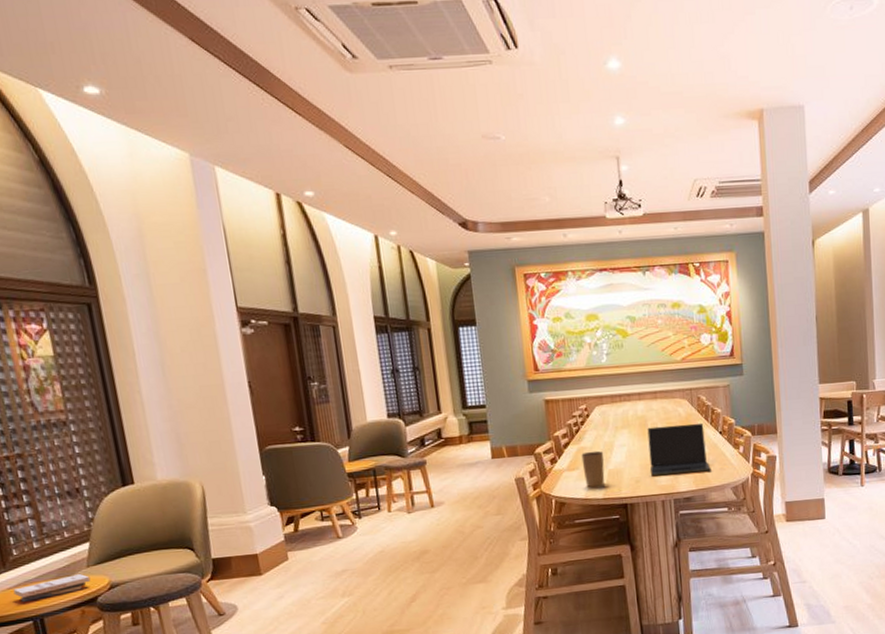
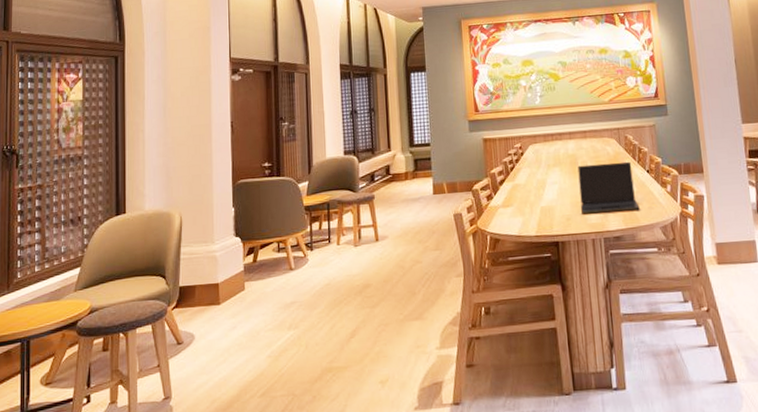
books: present [13,574,91,602] -> none [11,298,75,323]
cup: present [581,451,605,487] -> none [515,188,537,224]

